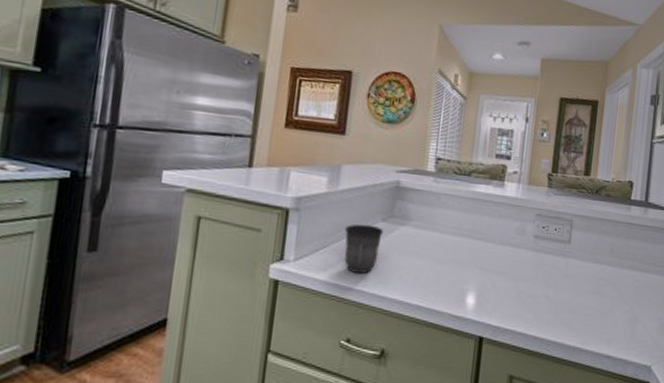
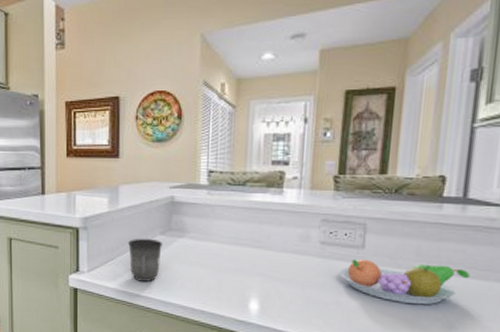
fruit bowl: none [549,253,650,298] -> present [339,258,470,305]

